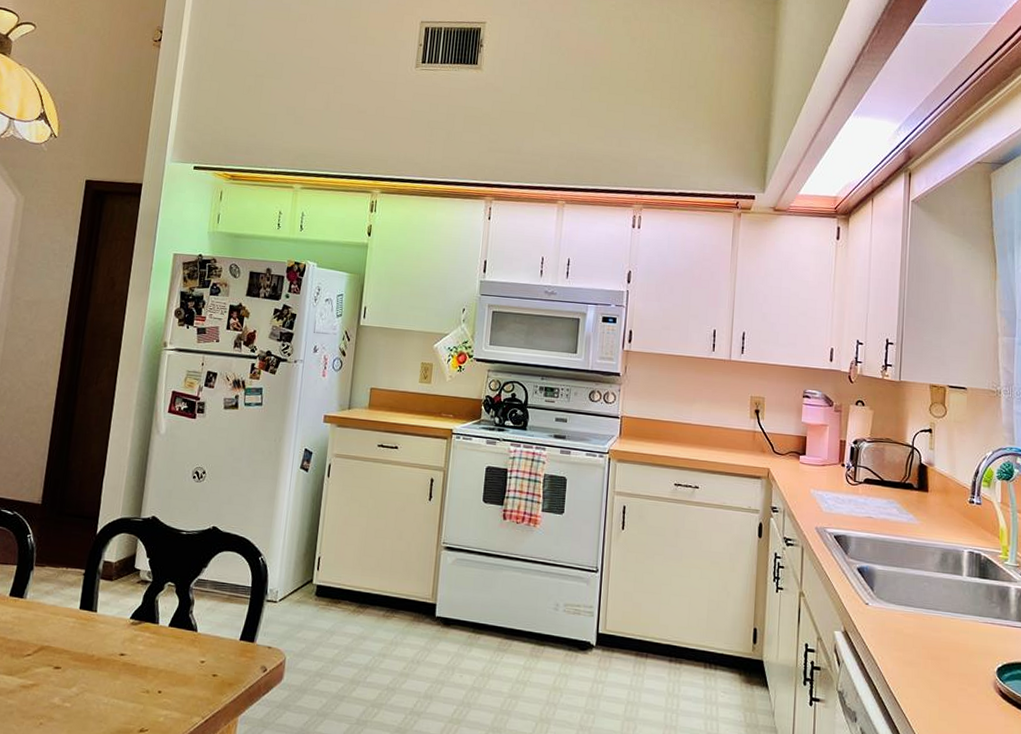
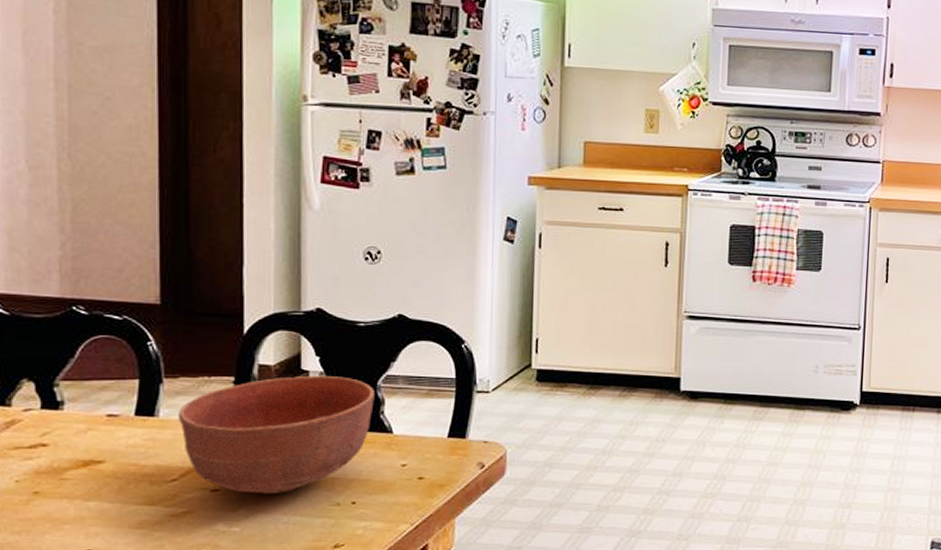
bowl: none [39,573,188,677] -> present [179,375,375,494]

